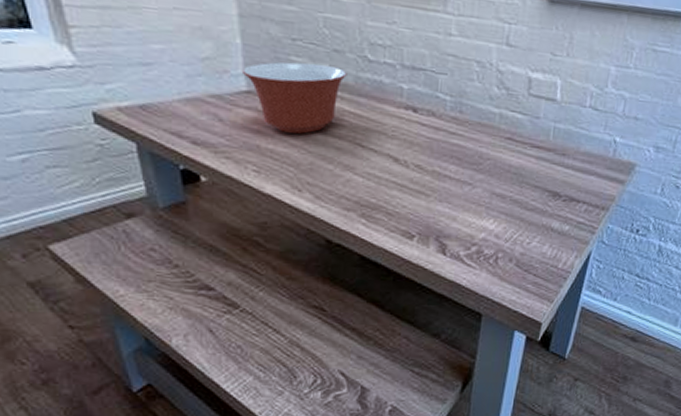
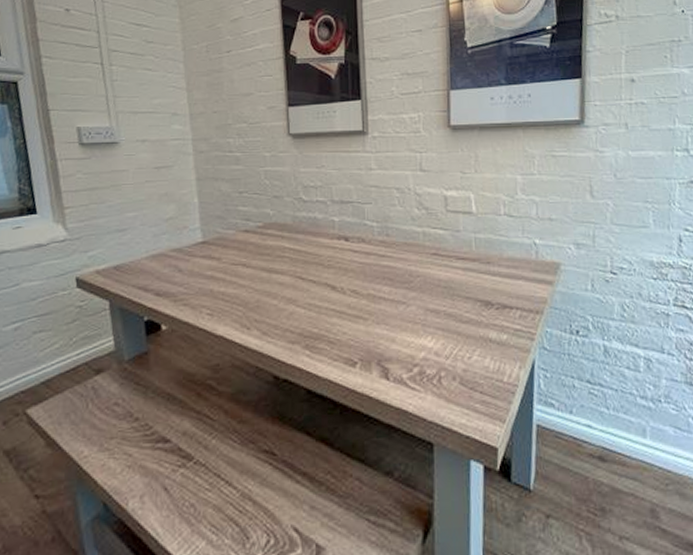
mixing bowl: present [241,62,347,134] -> none [198,210,286,275]

